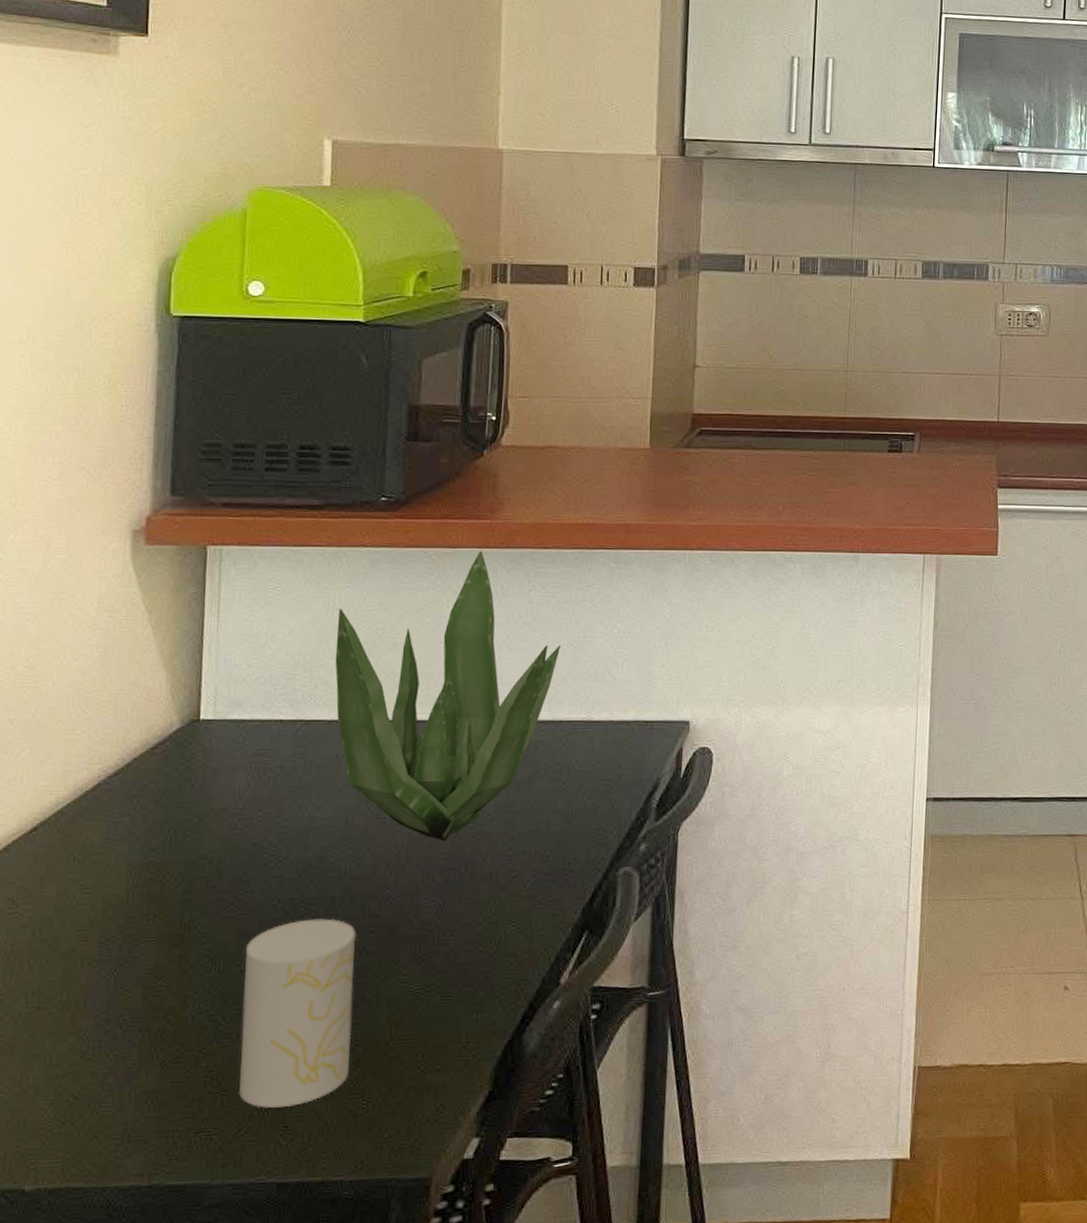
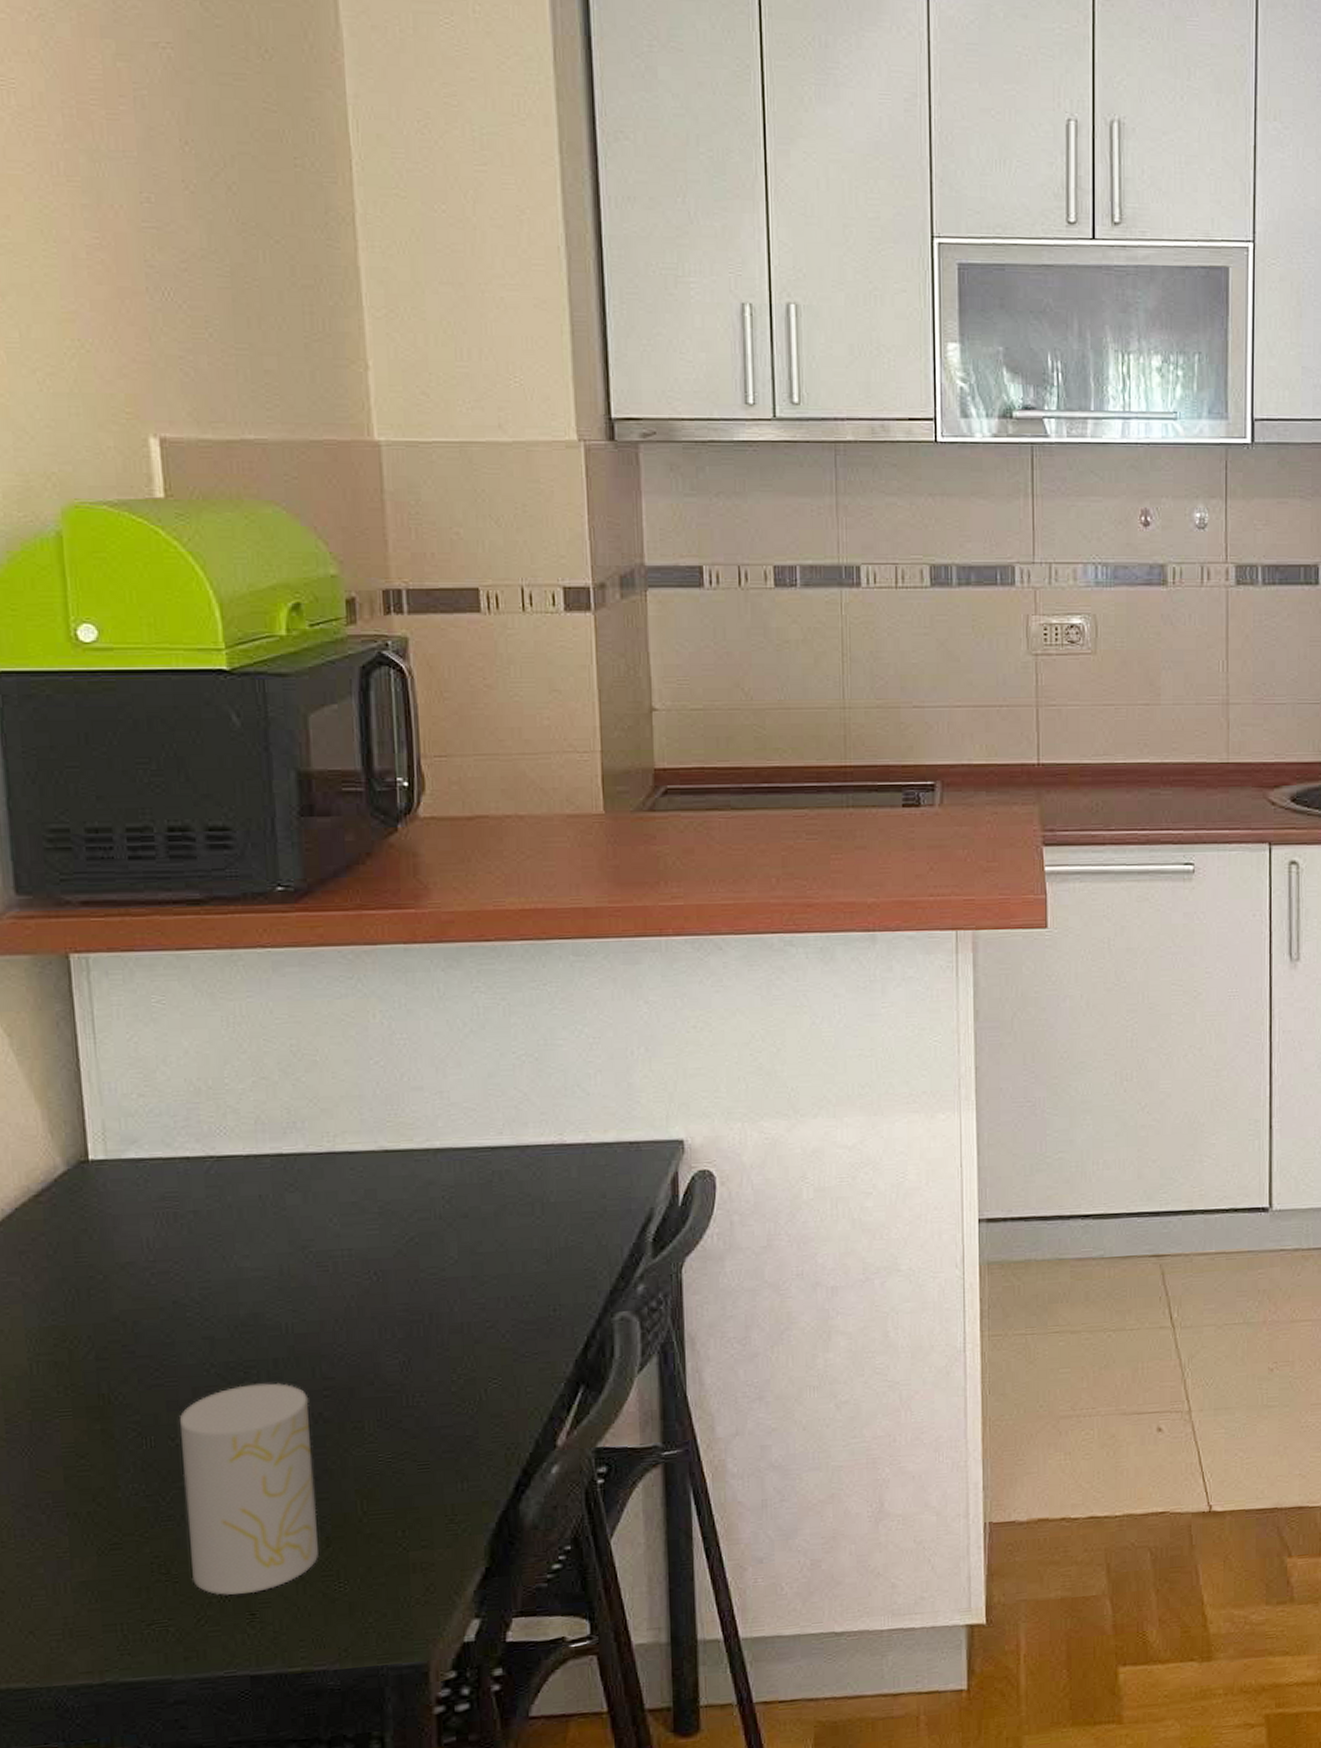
plant: present [335,551,560,841] -> none [241,947,517,1290]

